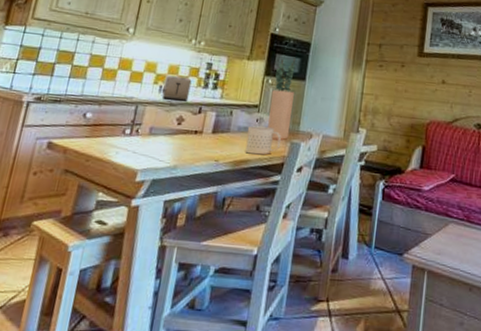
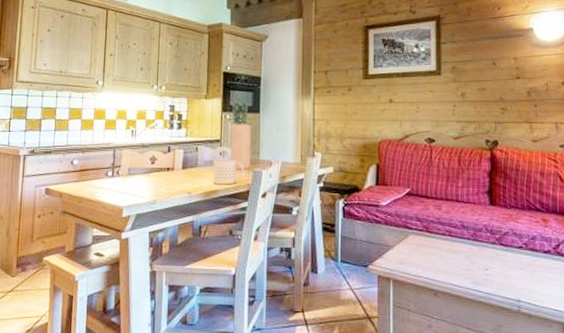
toaster: present [161,75,192,101] -> none [133,120,159,142]

